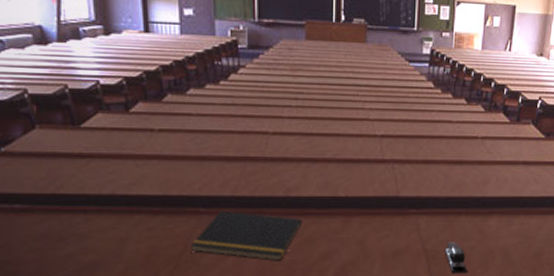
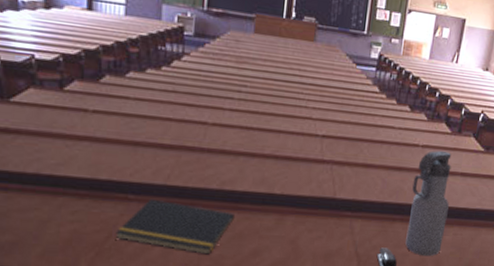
water bottle: none [472,140,513,248] -> present [405,150,452,257]

